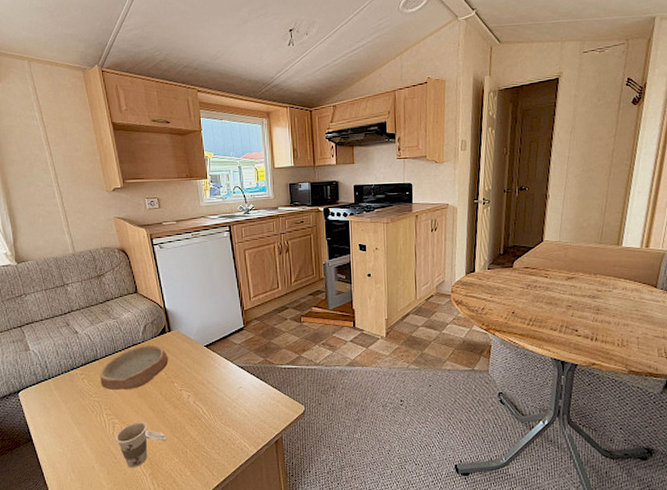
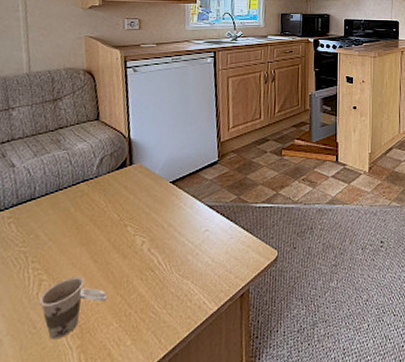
bowl: present [100,345,169,391] -> none [32,181,125,238]

